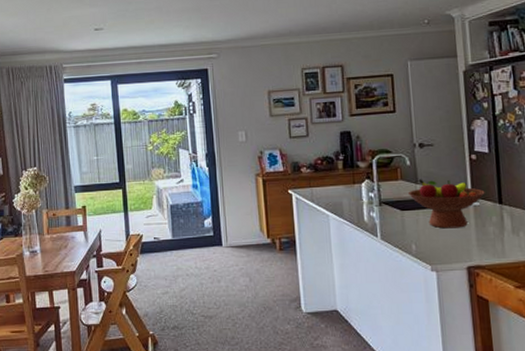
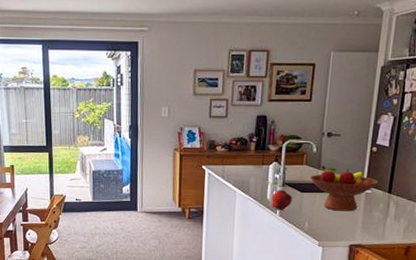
apple: none [370,209,393,232] -> present [272,189,292,210]

